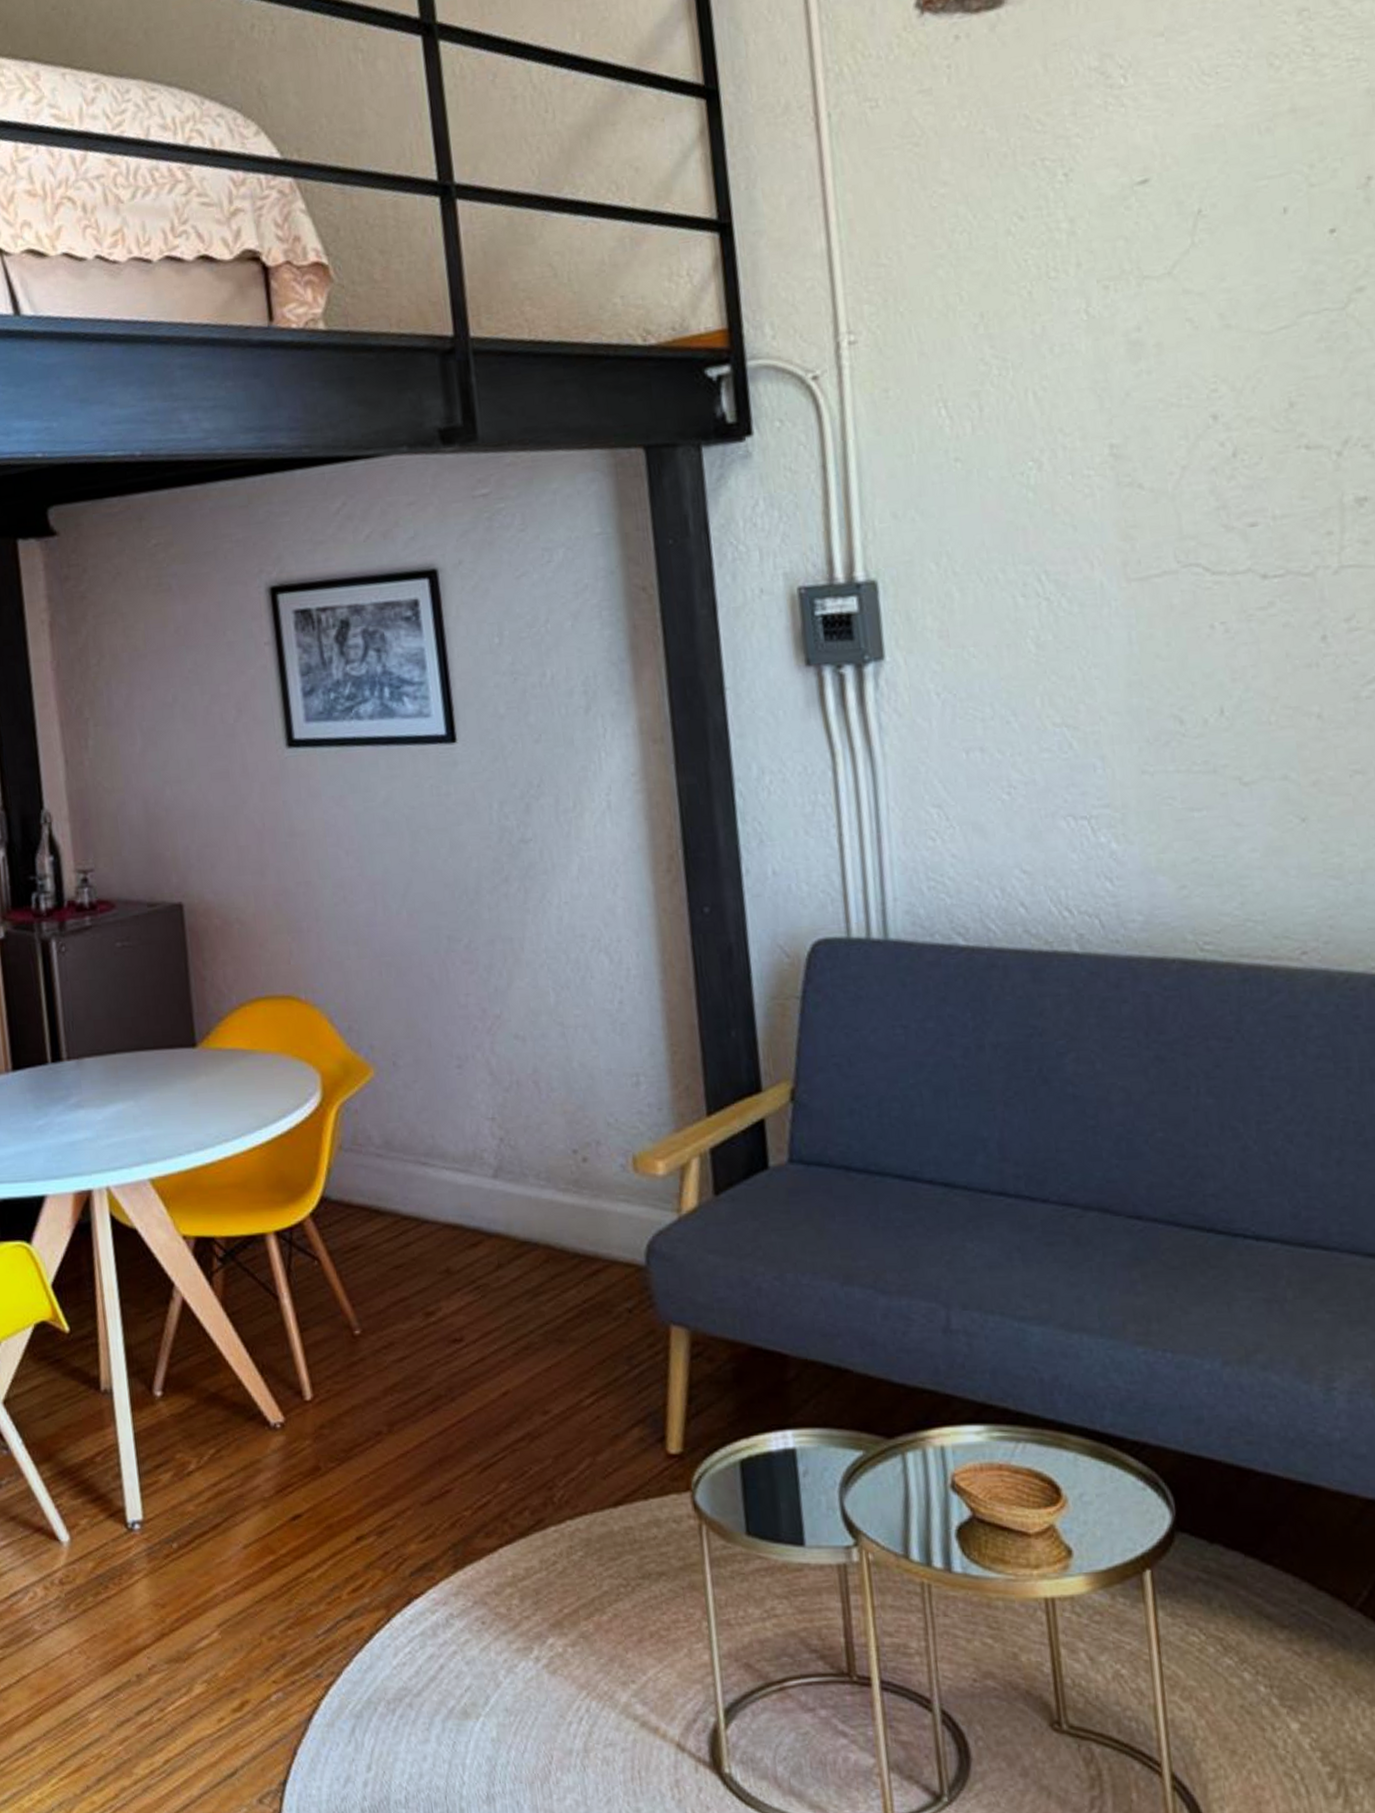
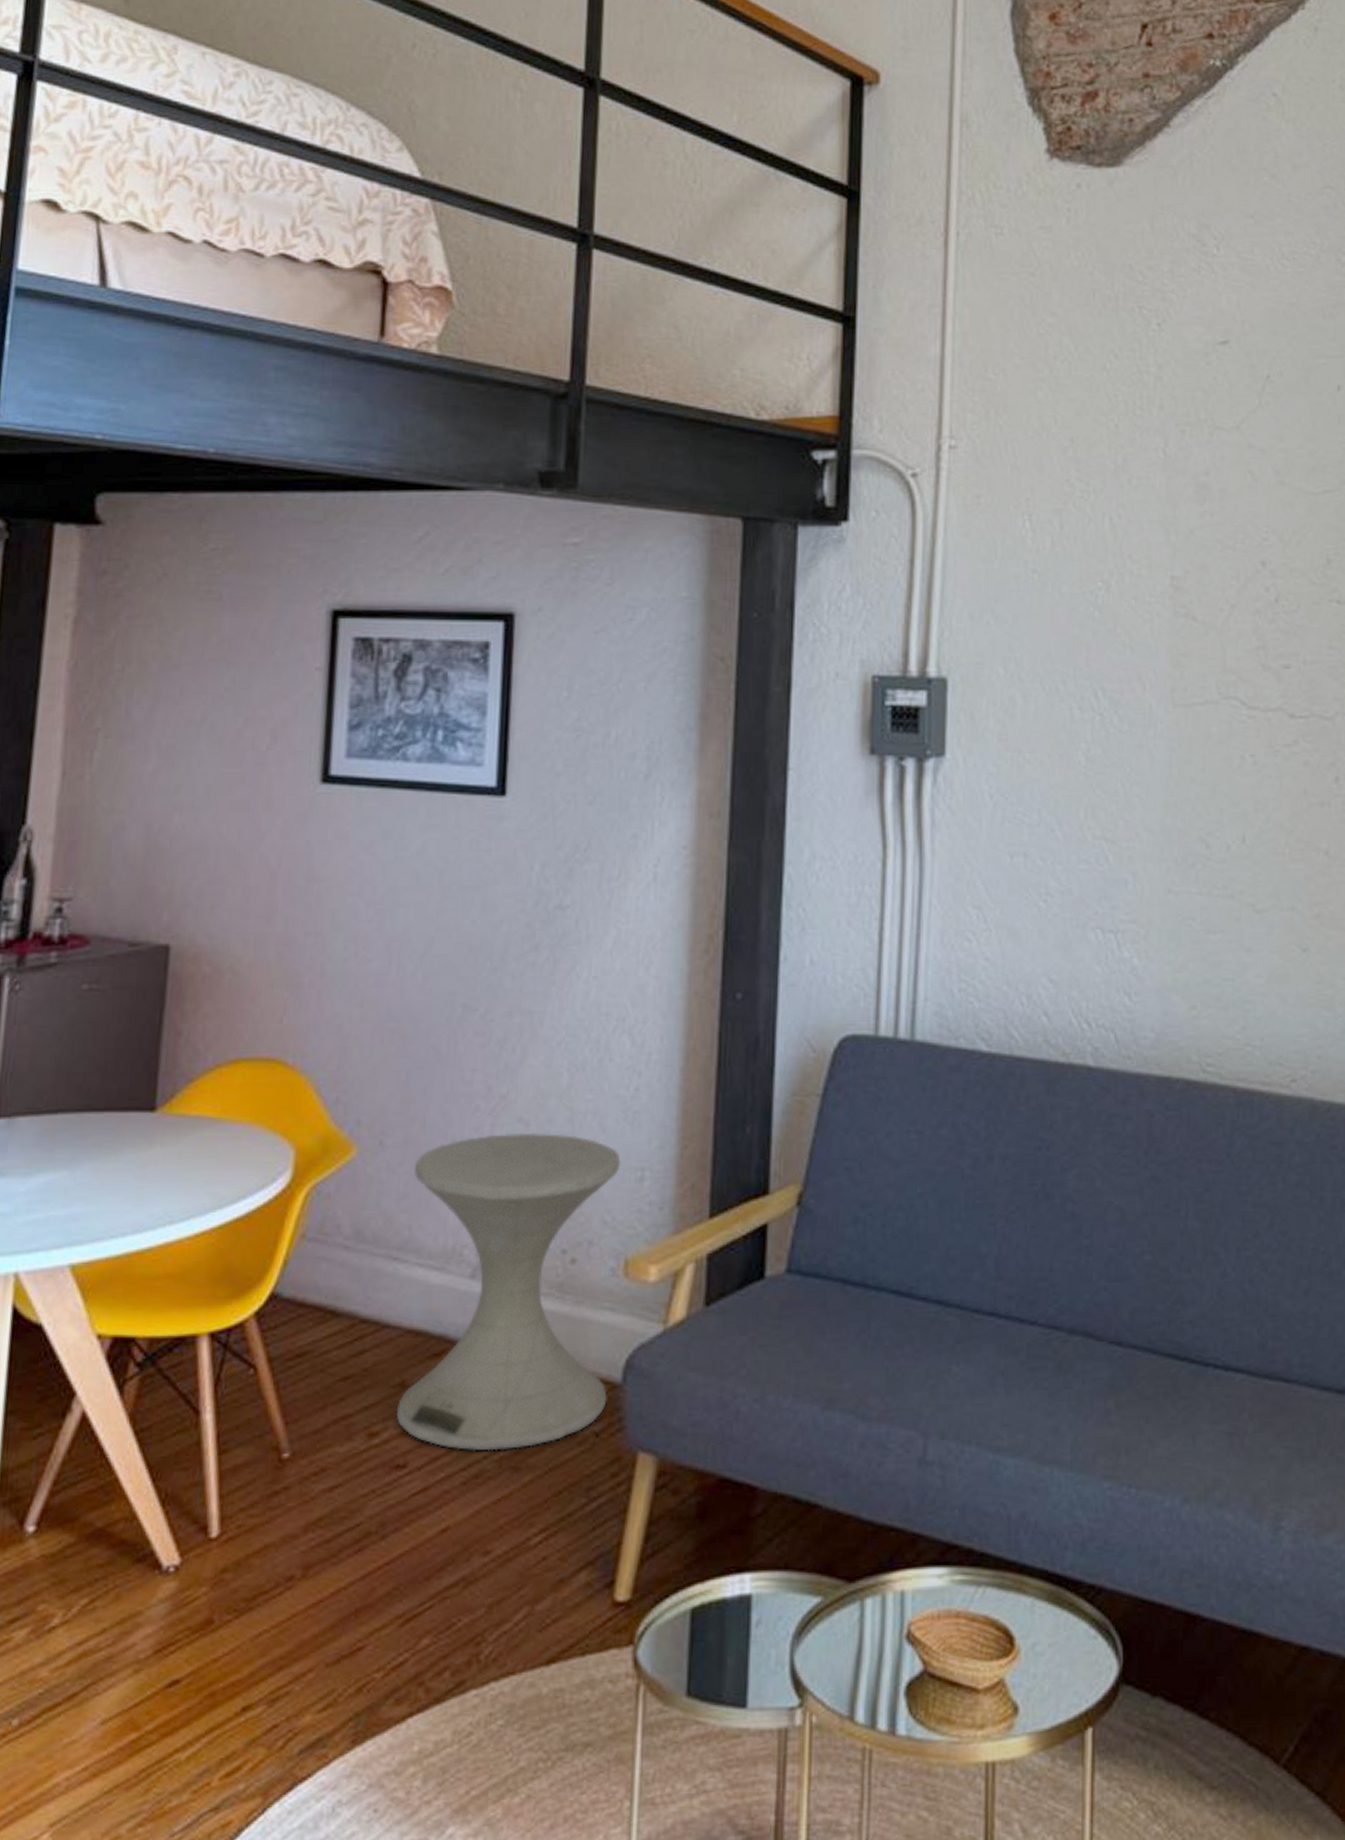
side table: none [428,1047,635,1327] -> present [396,1132,621,1452]

